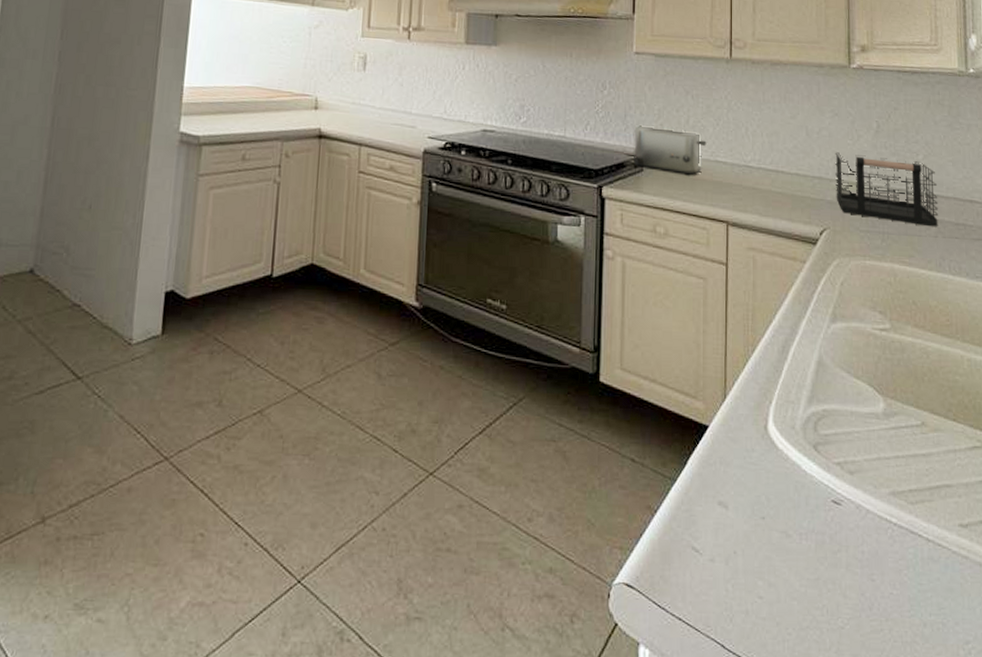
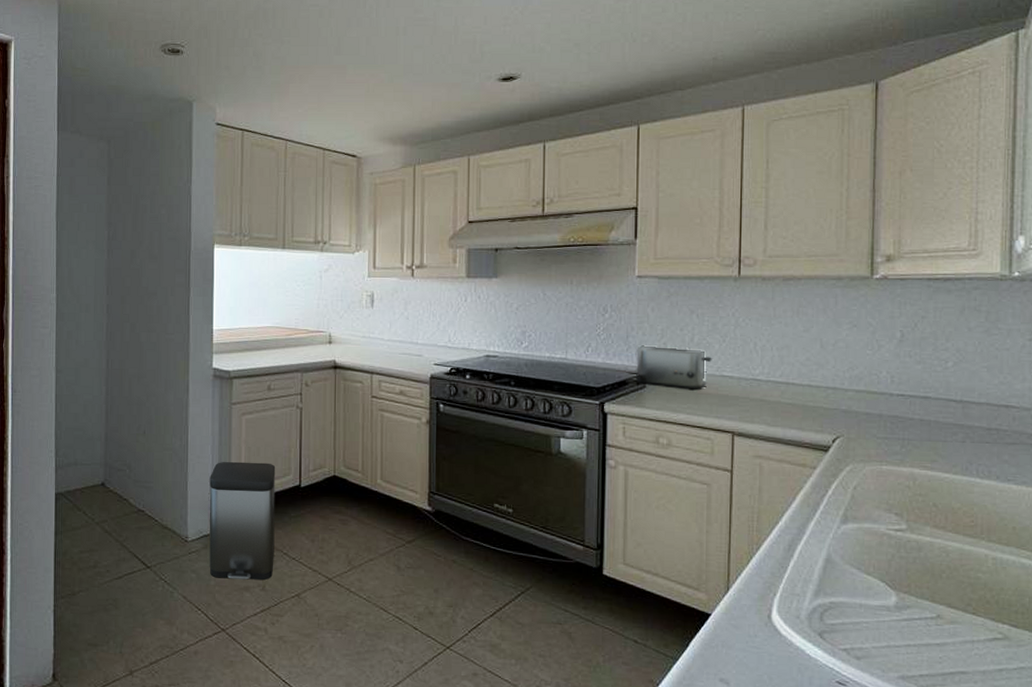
pedal bin: none [155,245,245,394] -> present [209,462,276,581]
dish rack: present [835,152,939,227] -> none [851,363,968,433]

